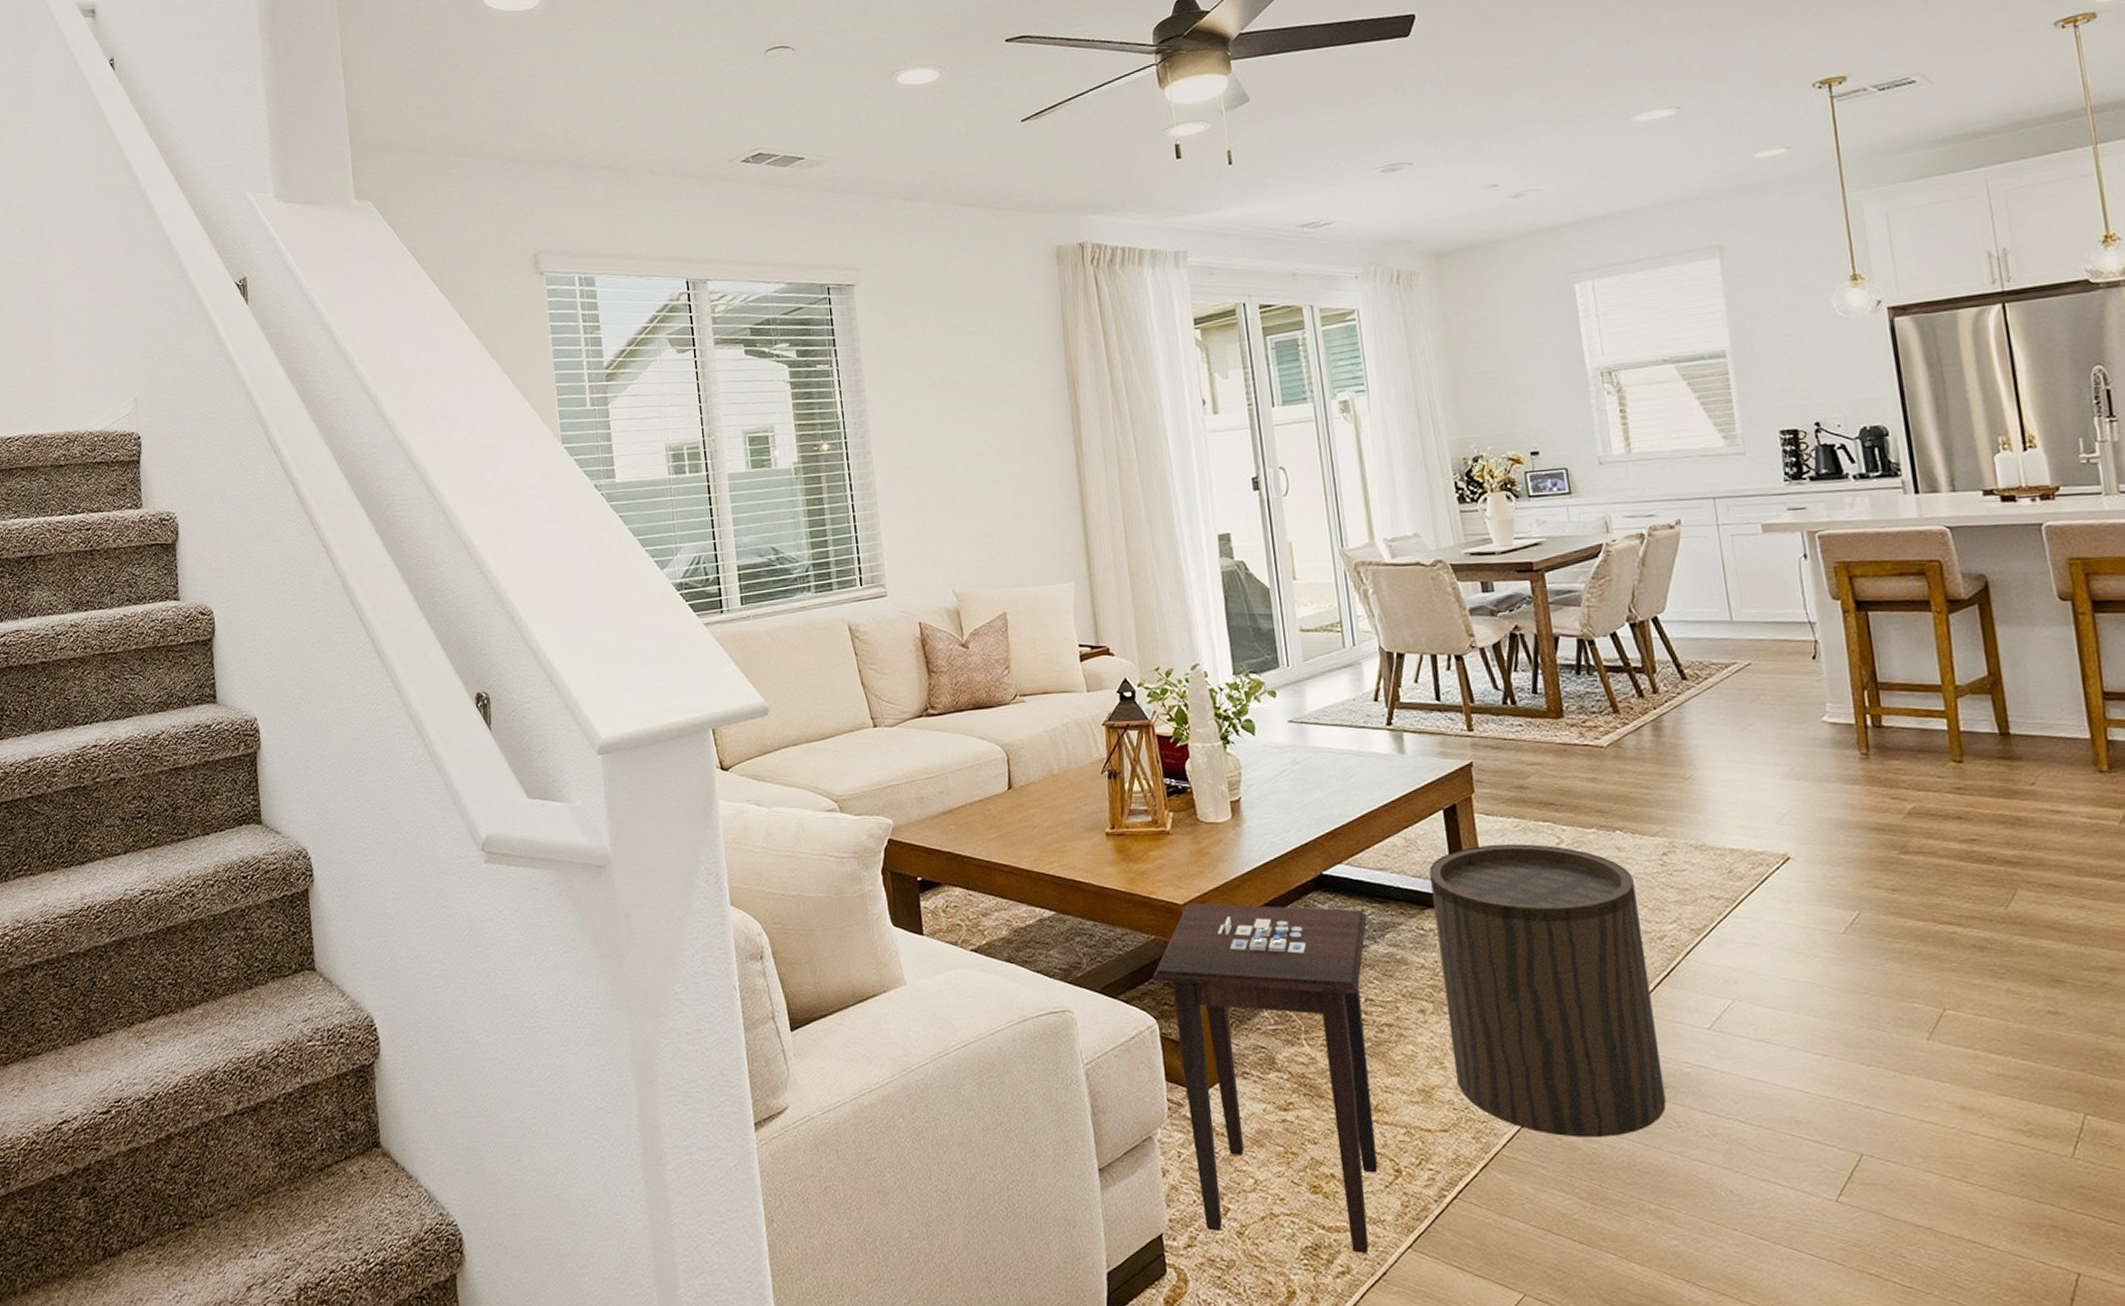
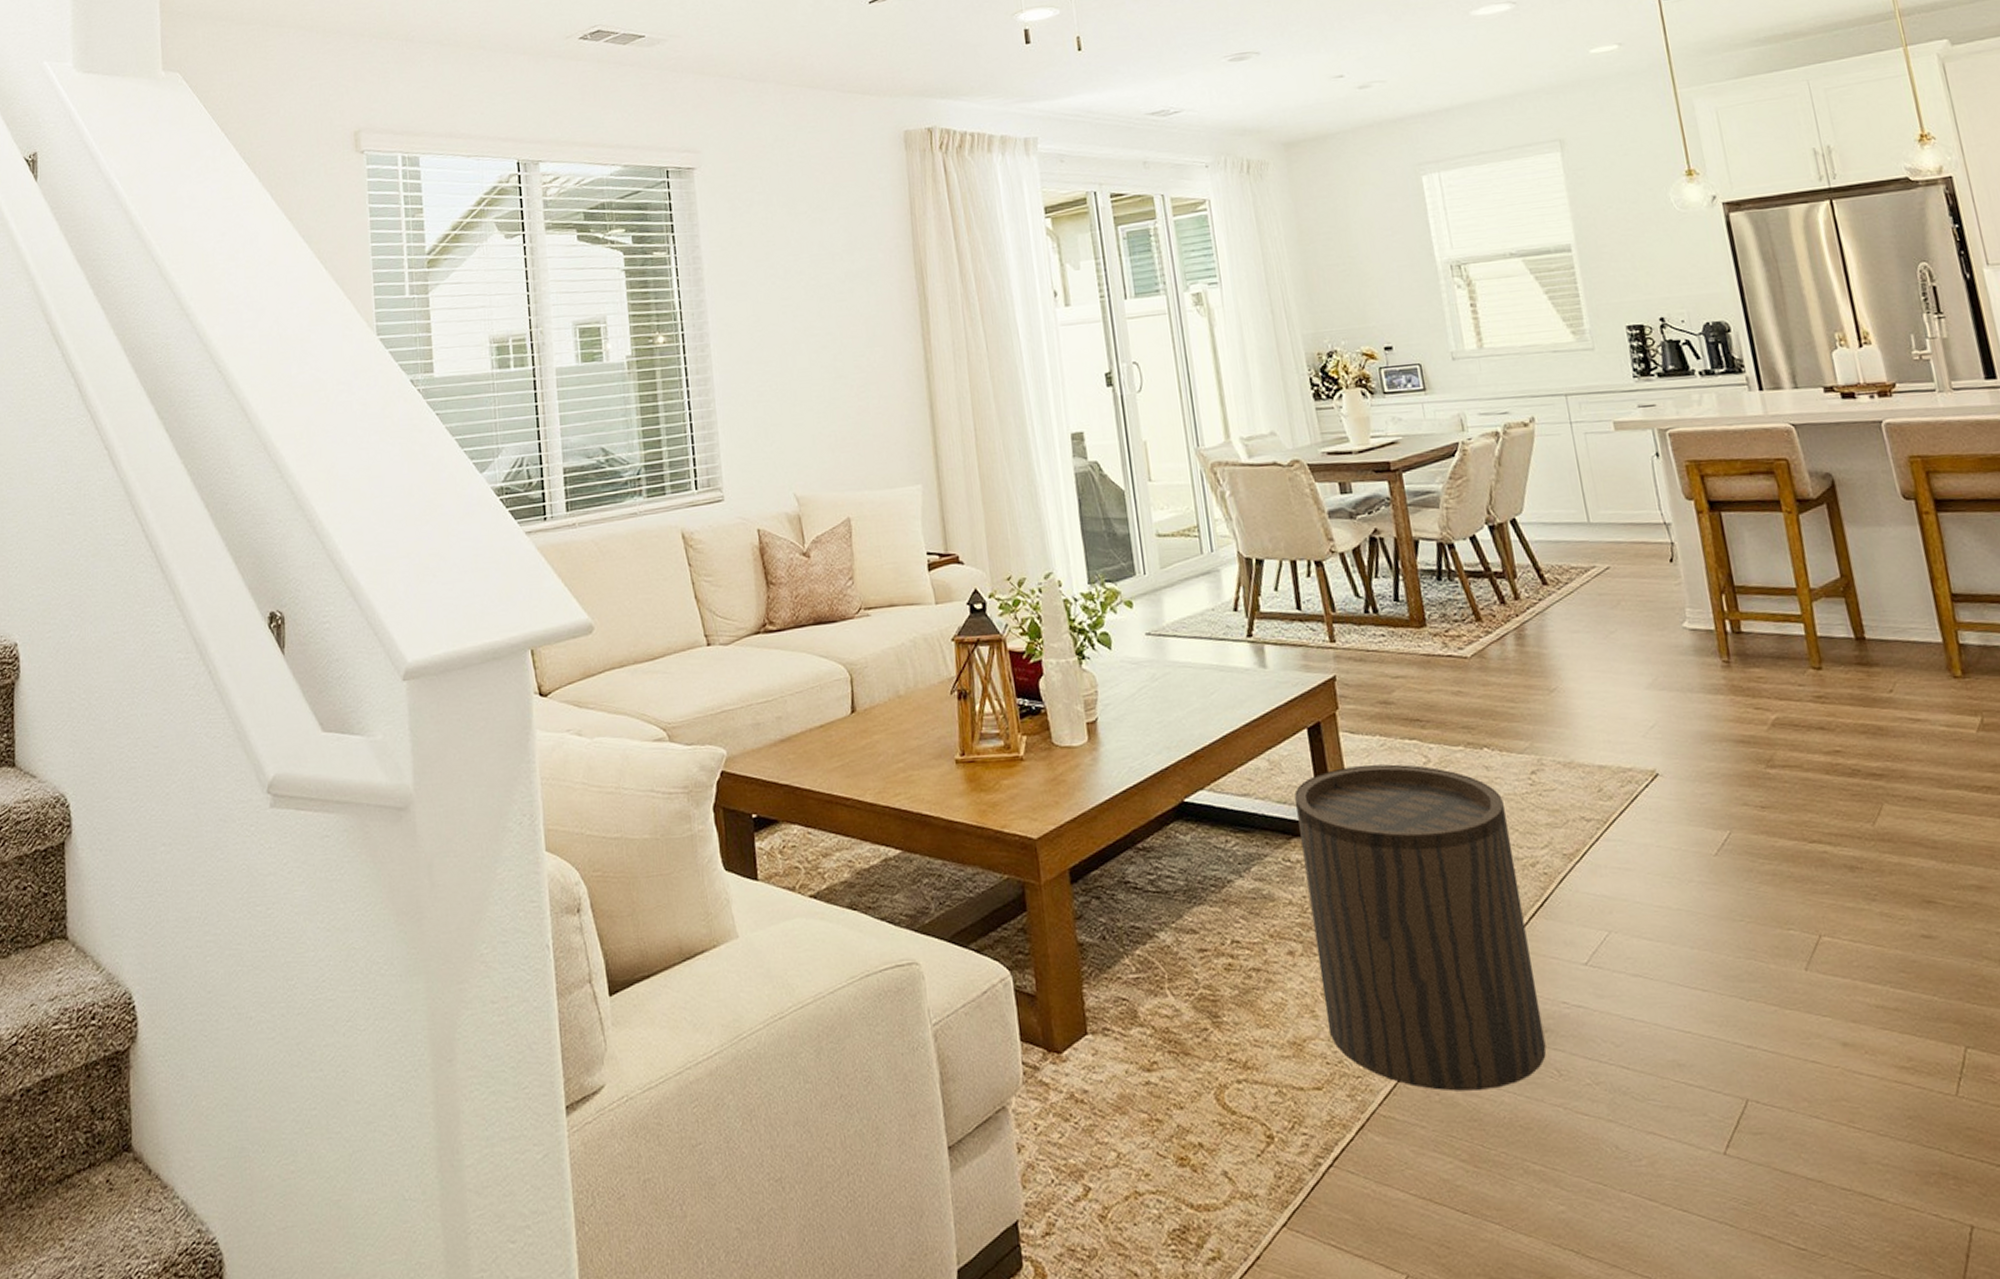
side table: present [1152,903,1378,1253] -> none [1006,836,1249,1235]

